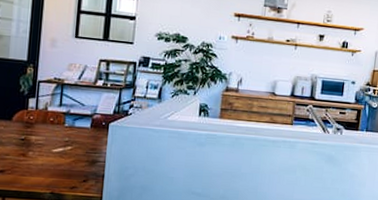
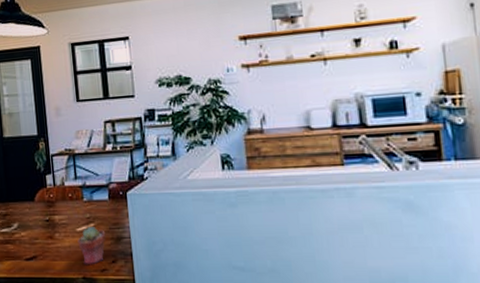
potted succulent: none [51,149,82,183] -> present [77,227,106,265]

